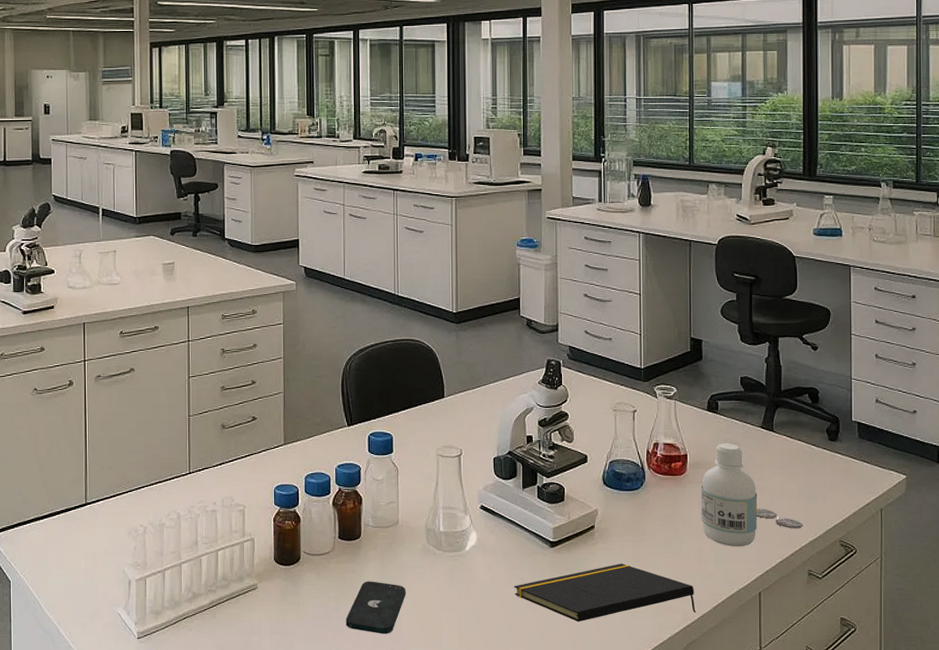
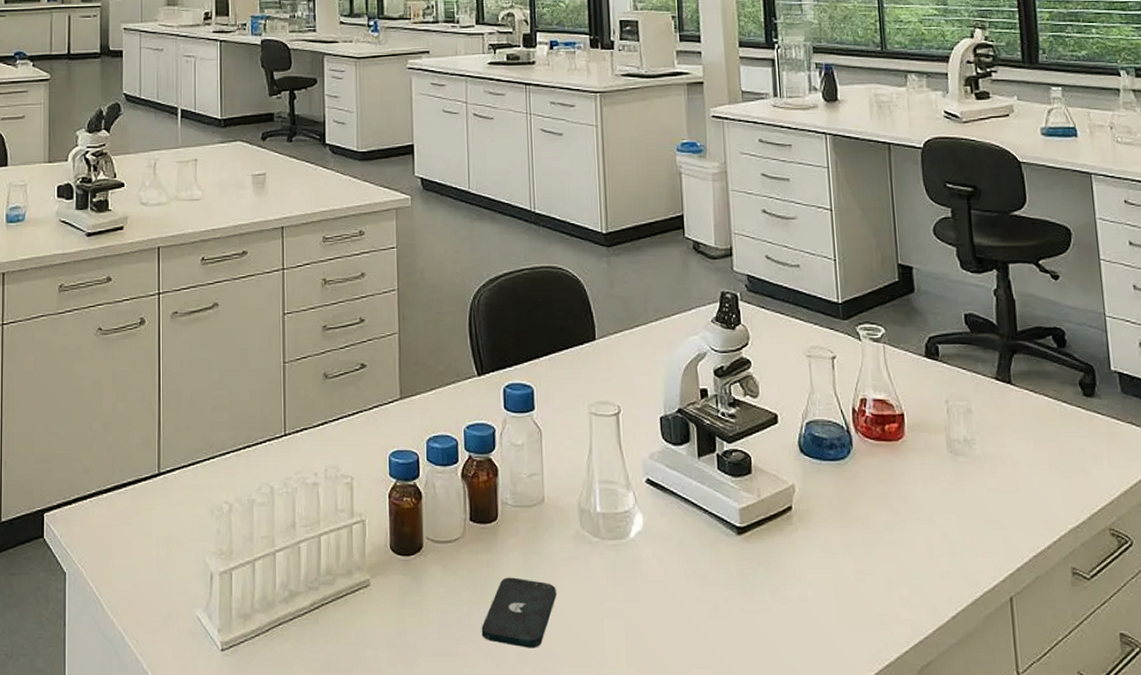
notepad: present [514,564,697,622] -> none [693,557,931,636]
bottle: present [701,443,758,547] -> none [925,399,1001,536]
petri dish: present [756,508,803,529] -> none [997,484,1060,513]

